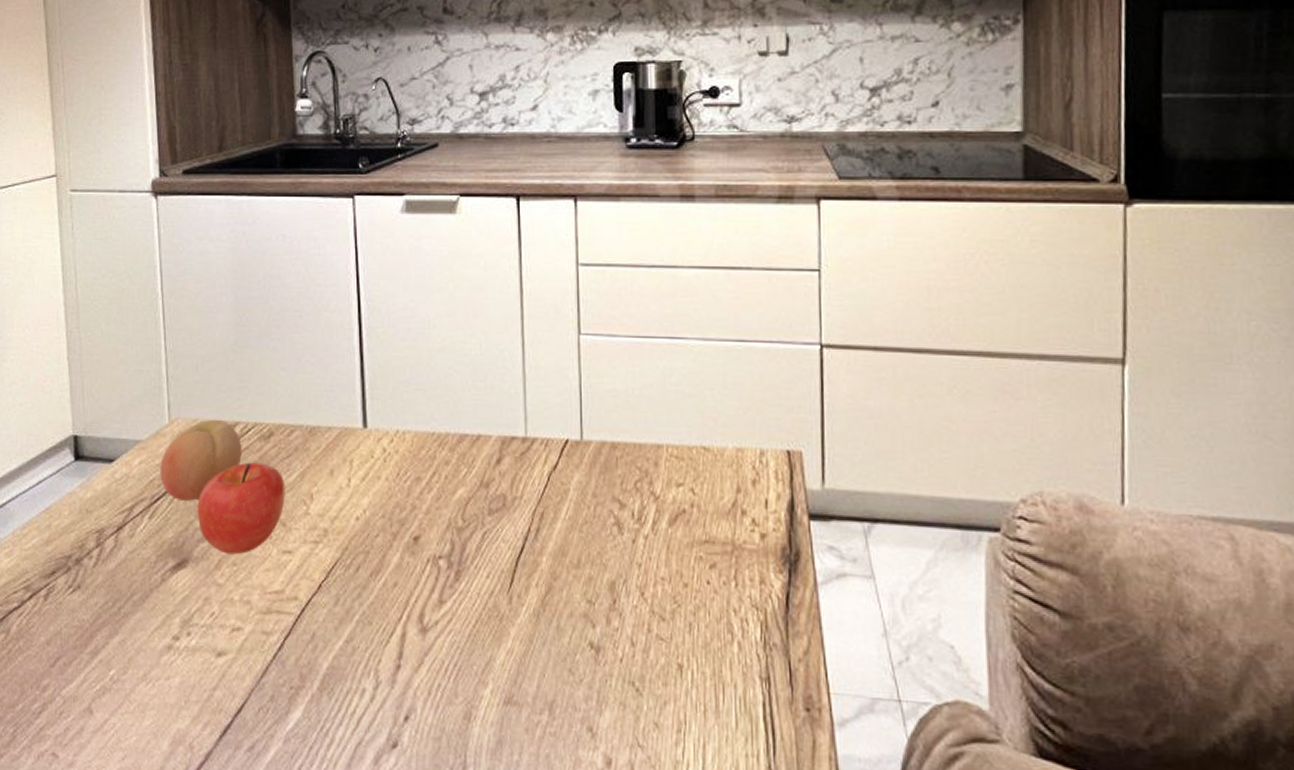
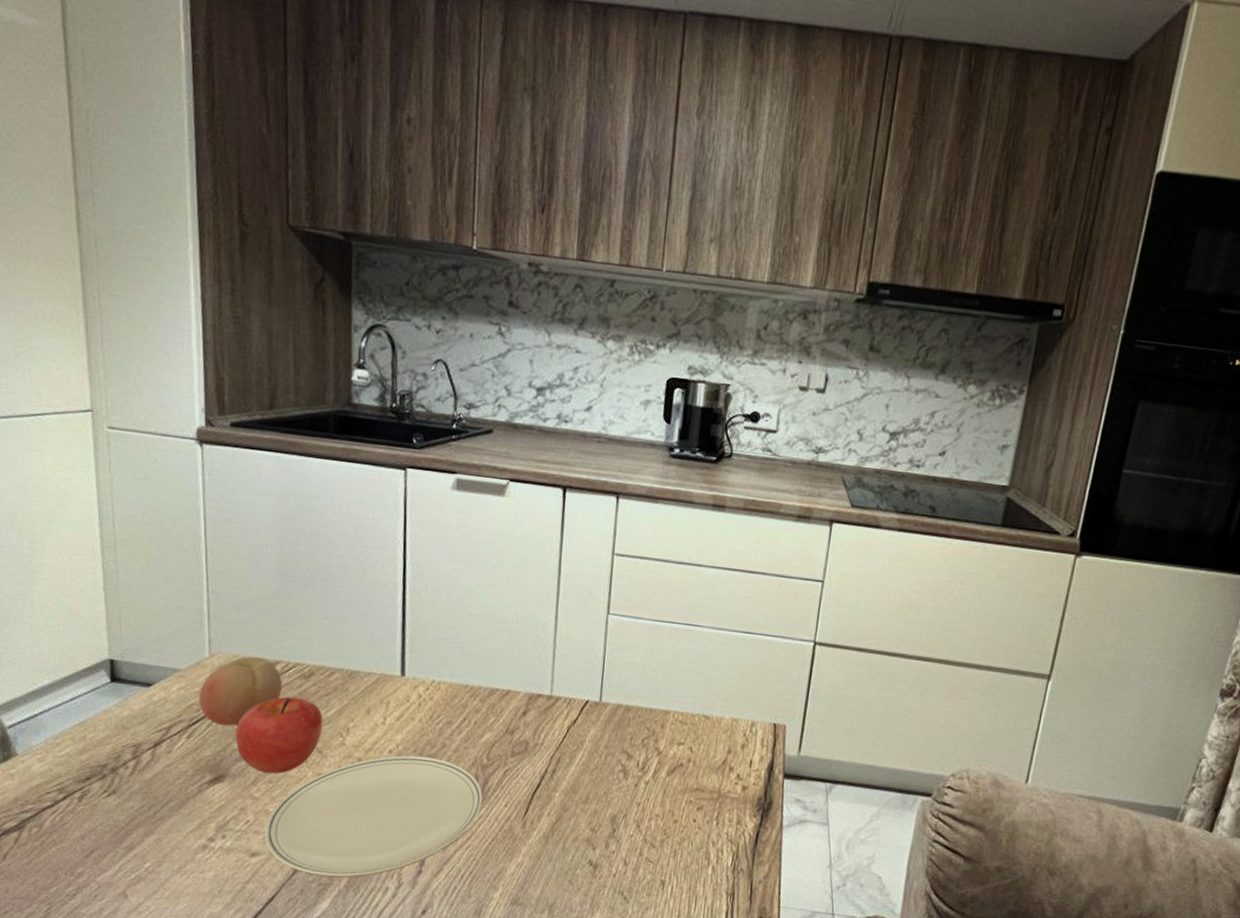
plate: none [231,521,461,679] -> present [265,755,483,878]

